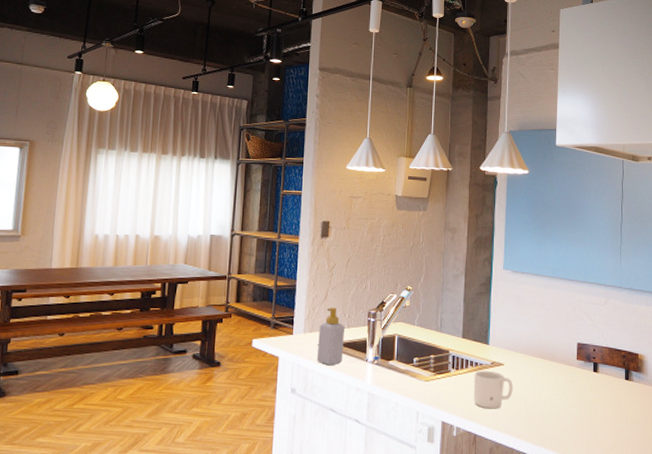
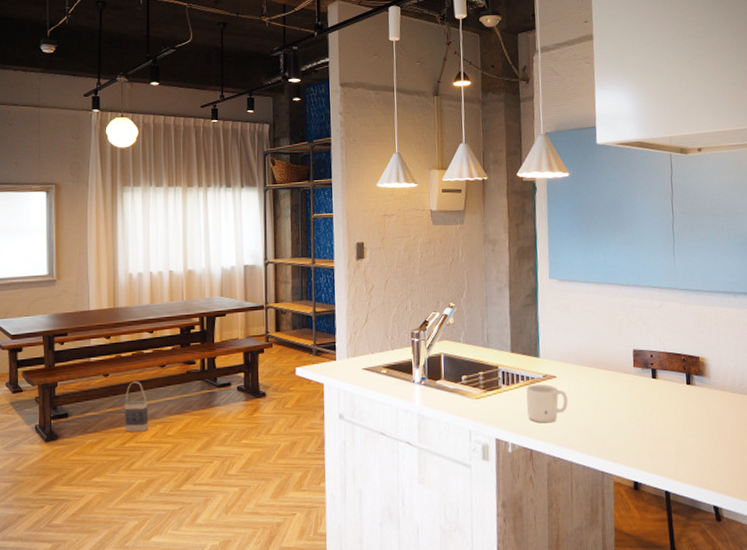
bag: none [75,342,101,394] -> present [125,381,149,432]
soap bottle: present [316,307,344,366] -> none [362,330,389,390]

